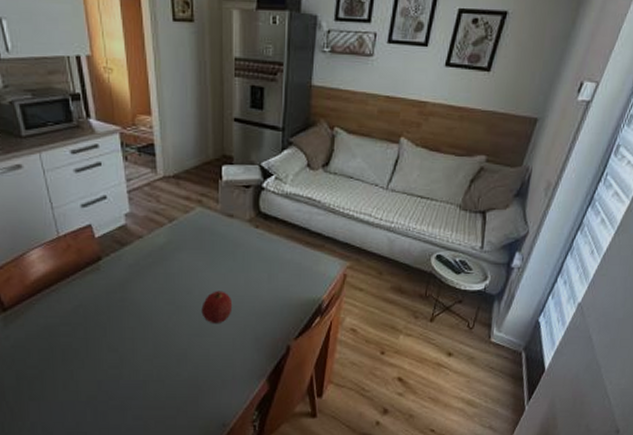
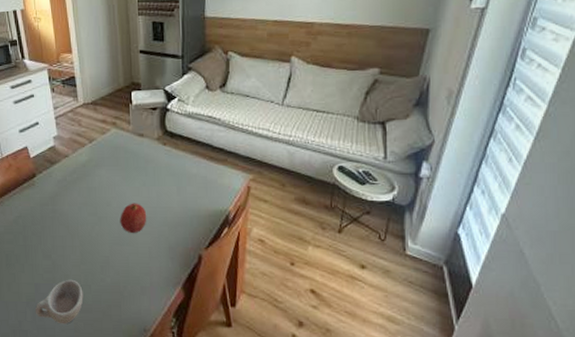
cup: none [98,375,155,423] -> present [36,279,83,325]

